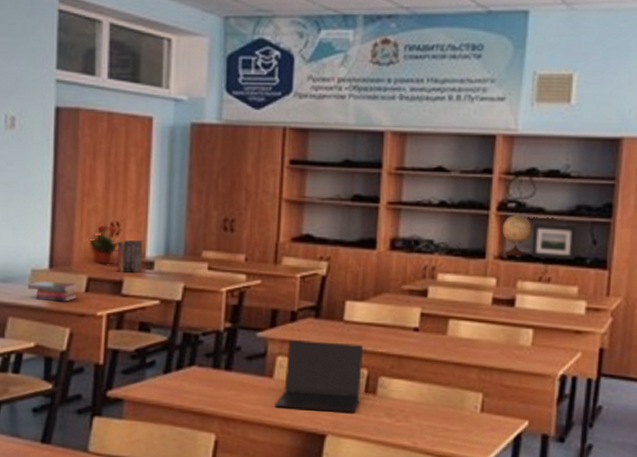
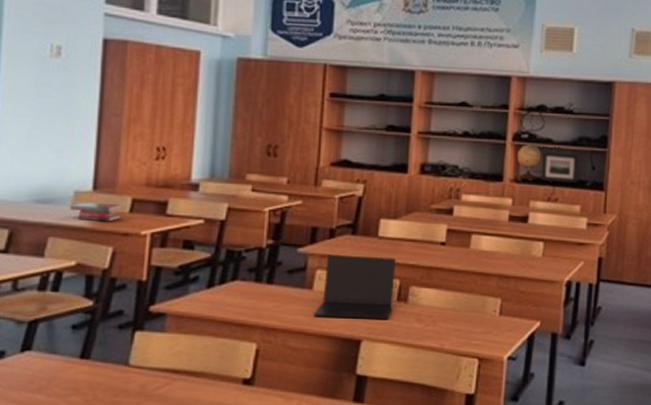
potted plant: present [89,225,123,265] -> none [134,150,169,187]
books: present [117,239,143,274] -> none [162,163,189,195]

